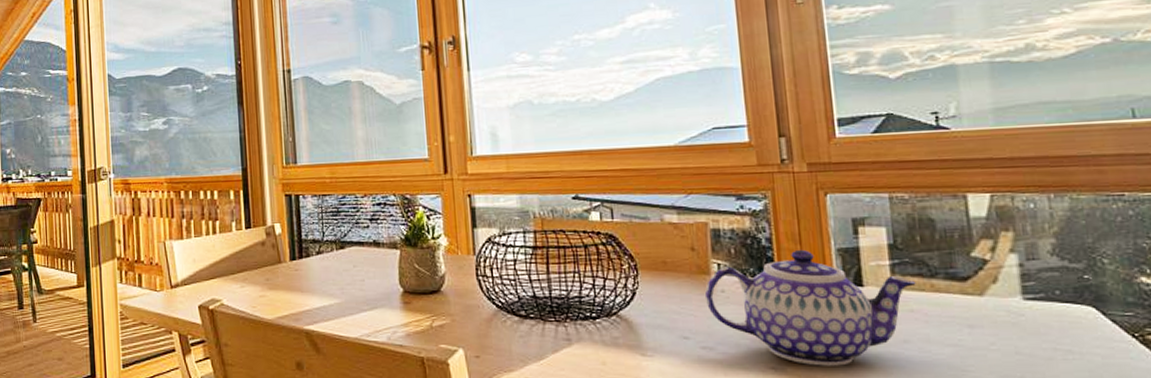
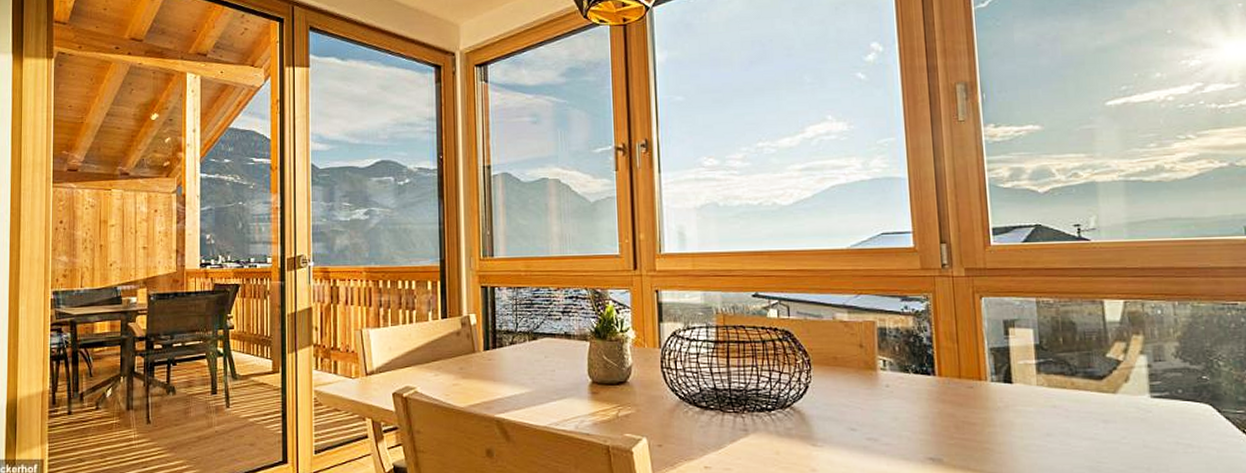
teapot: present [704,249,916,366] -> none [871,348,1059,457]

